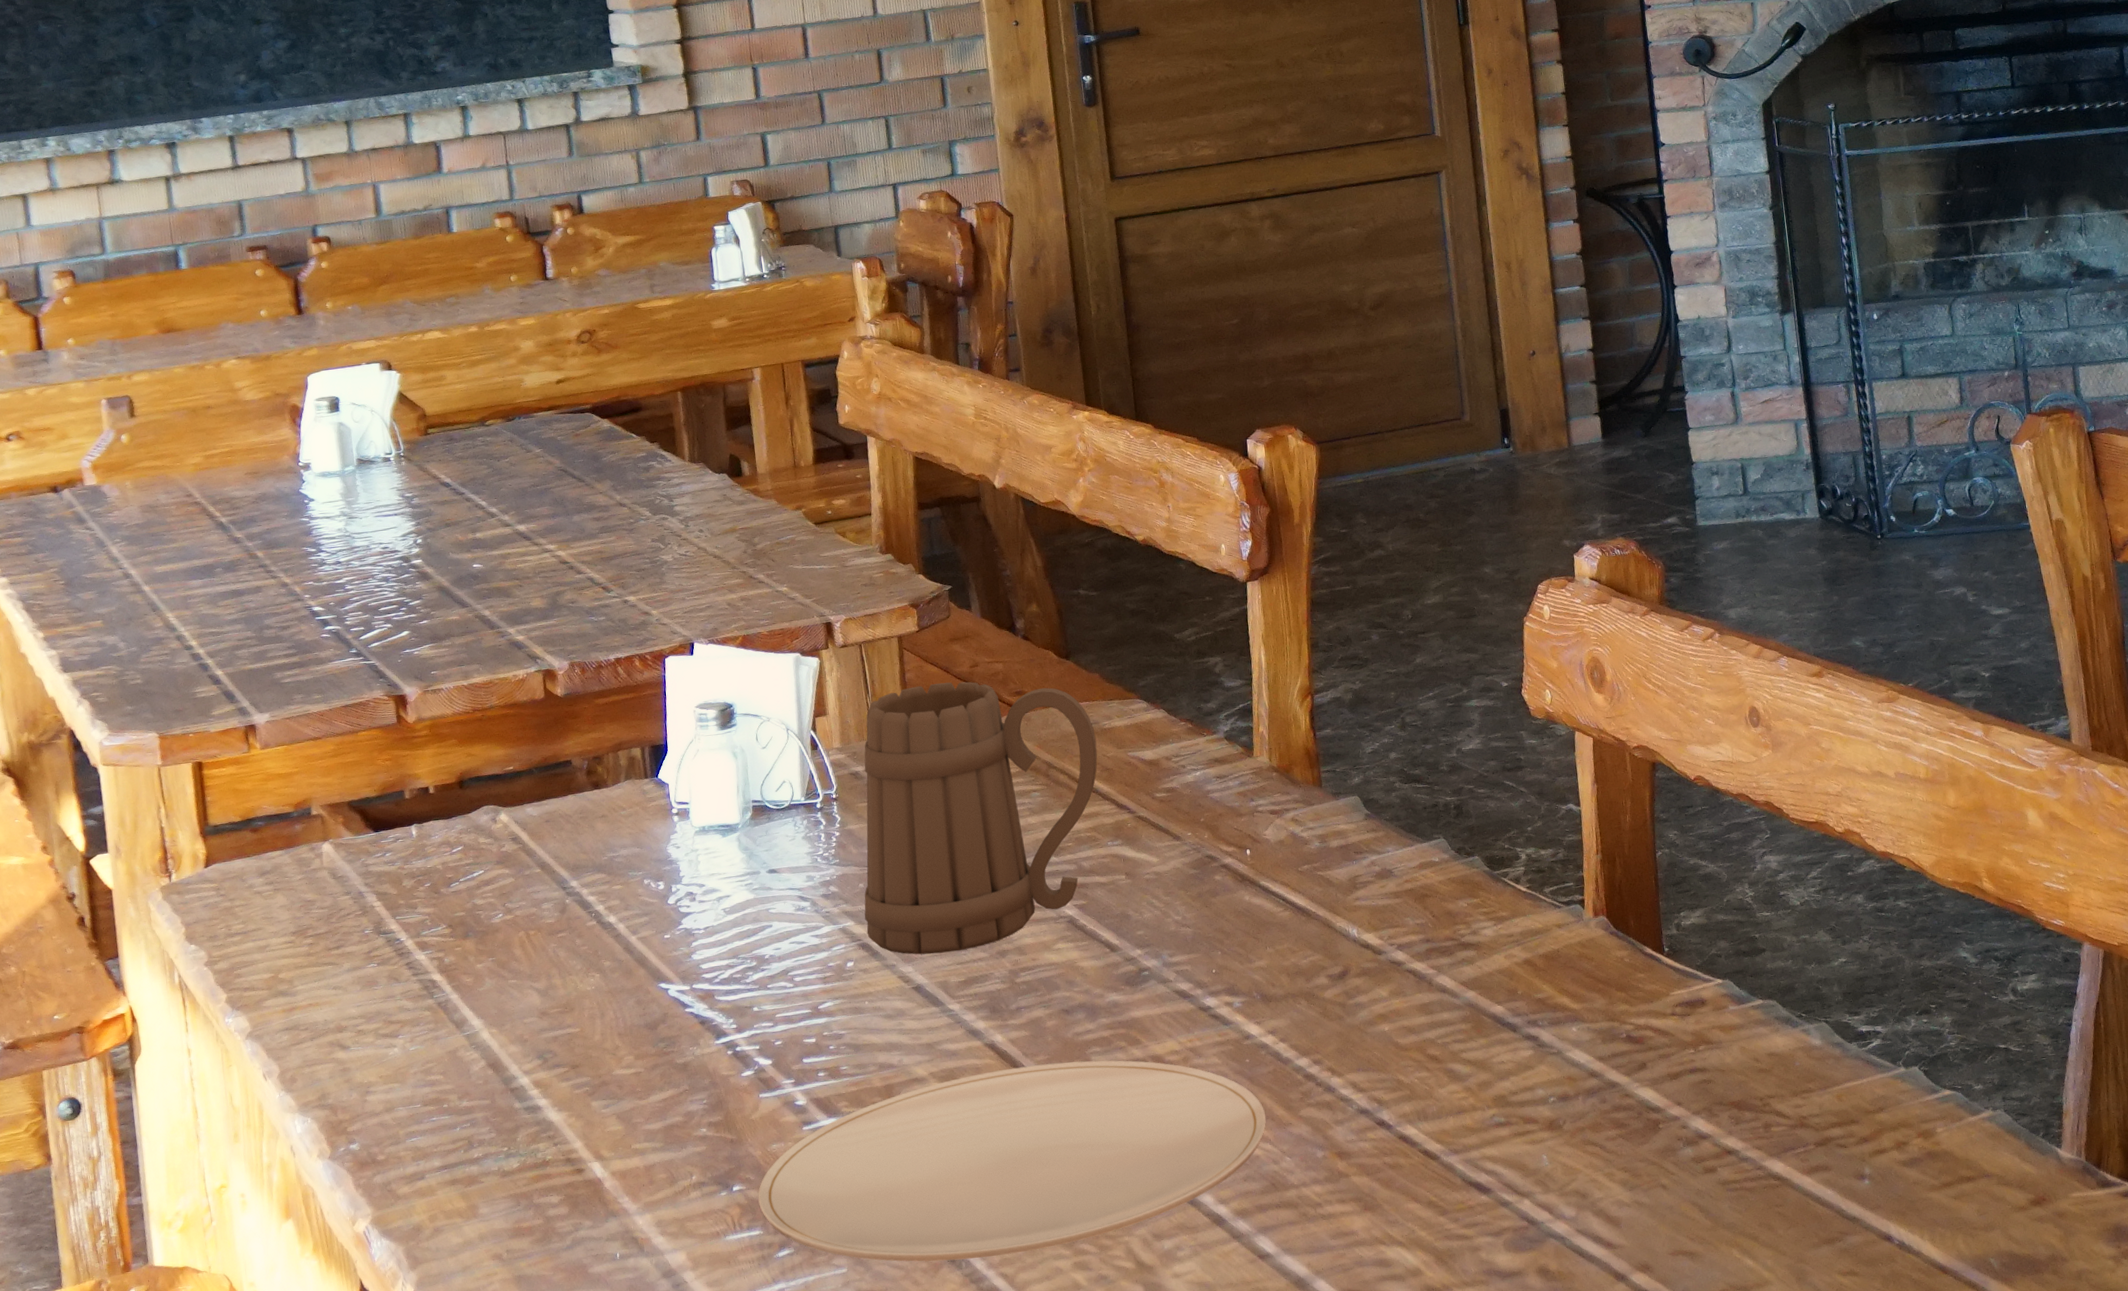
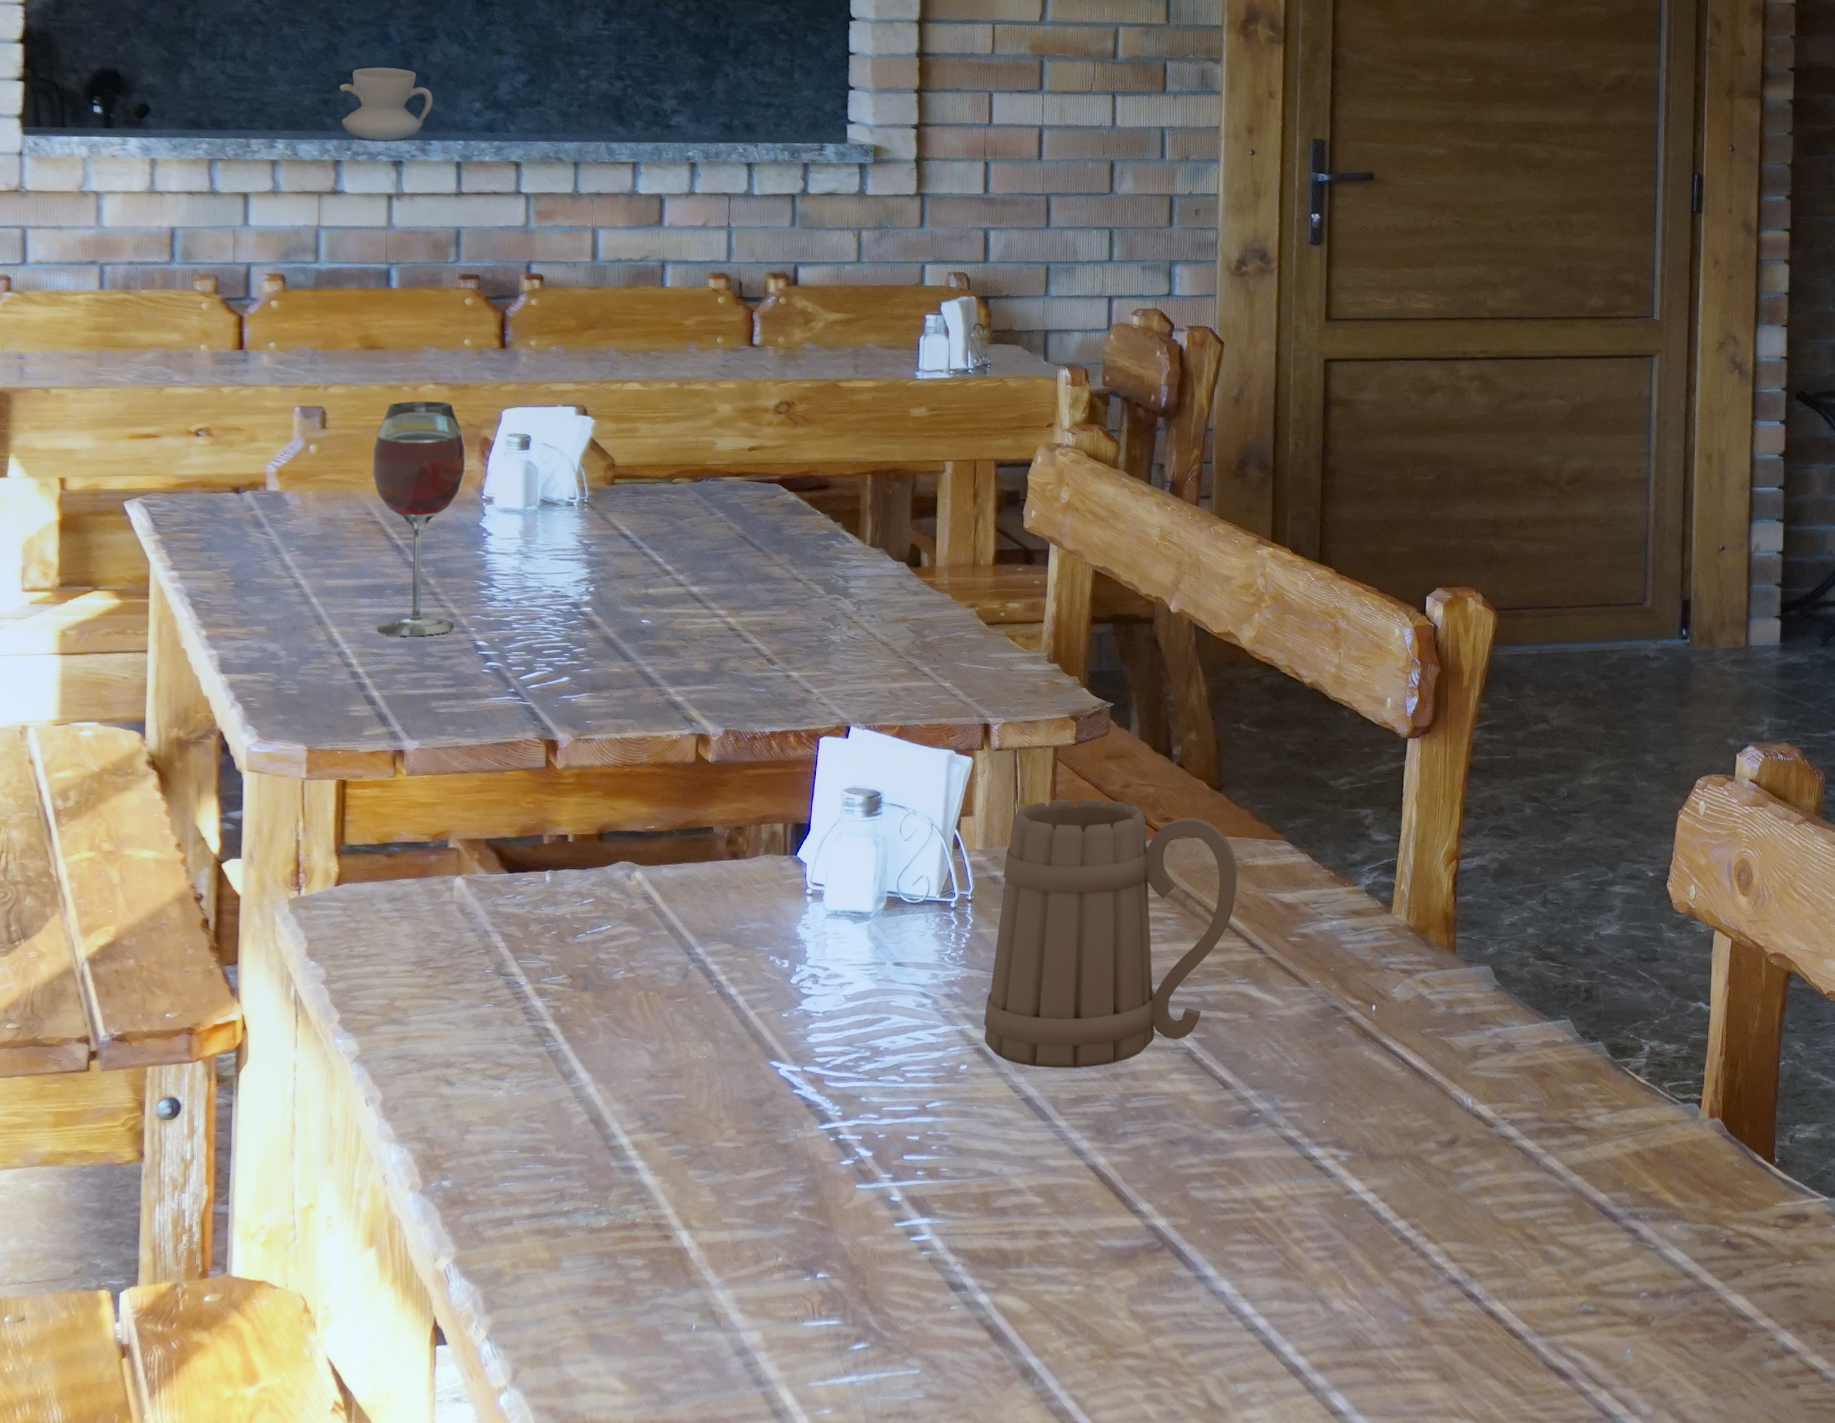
ceramic jug: none [102,51,198,127] -> present [339,68,433,142]
wineglass: none [184,375,289,613] -> present [372,401,466,636]
plate: present [758,1060,1267,1262] -> none [841,1192,1357,1378]

